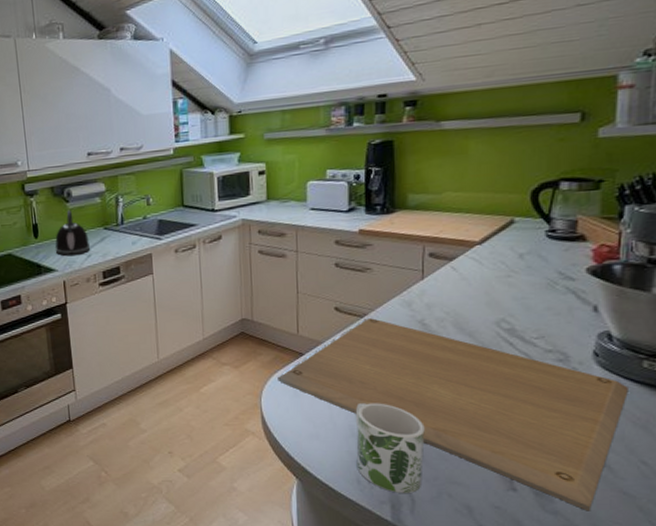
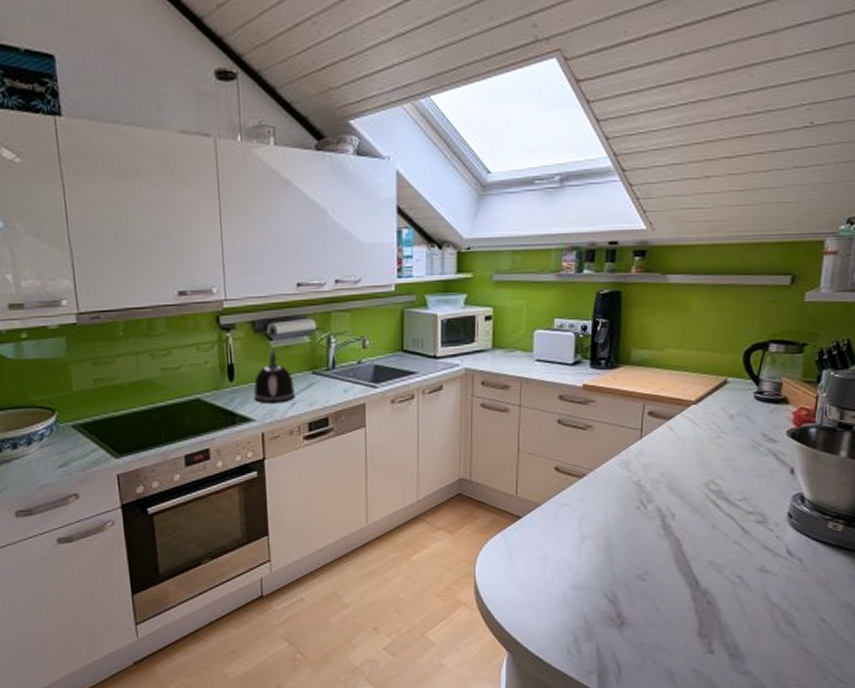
chopping board: present [278,318,628,511] -> none [493,479,815,670]
mug: present [355,403,425,494] -> none [566,568,634,662]

